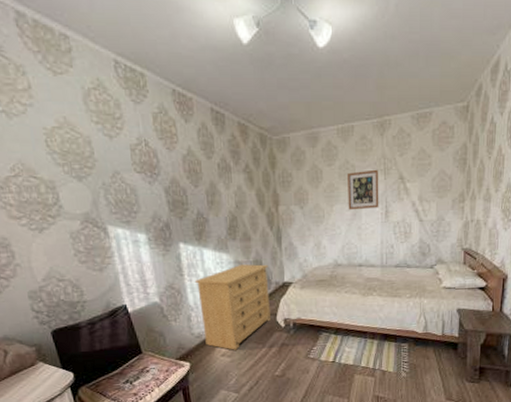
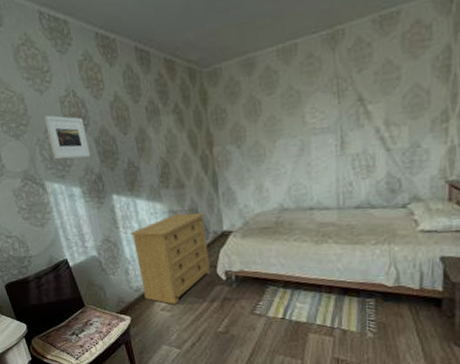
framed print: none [112,160,159,206] -> present [44,115,90,160]
wall art: present [348,169,379,210] -> none [292,92,333,145]

